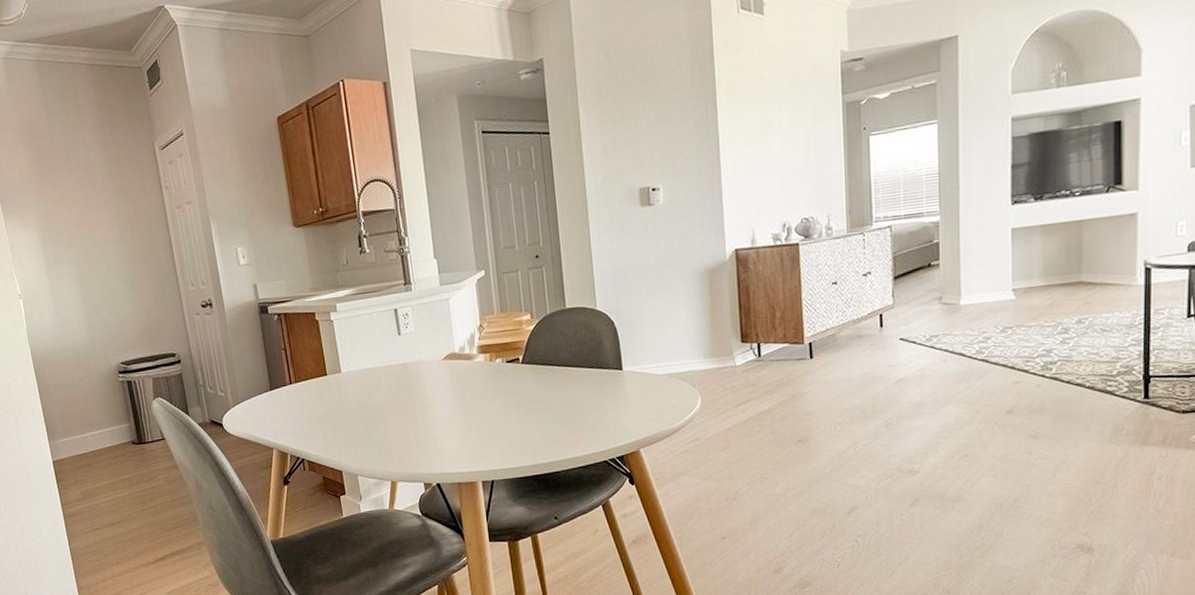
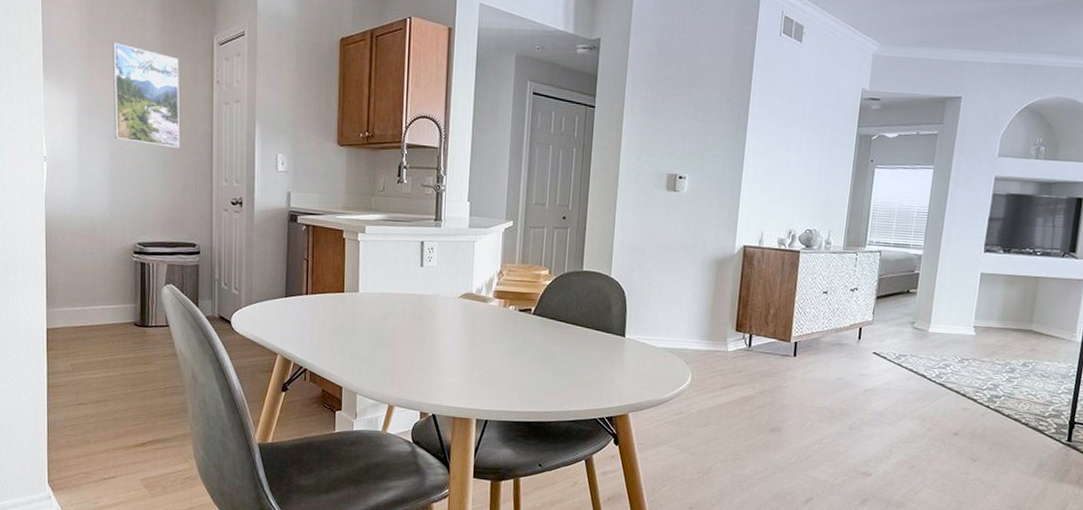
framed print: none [60,168,142,265] -> present [112,43,179,148]

